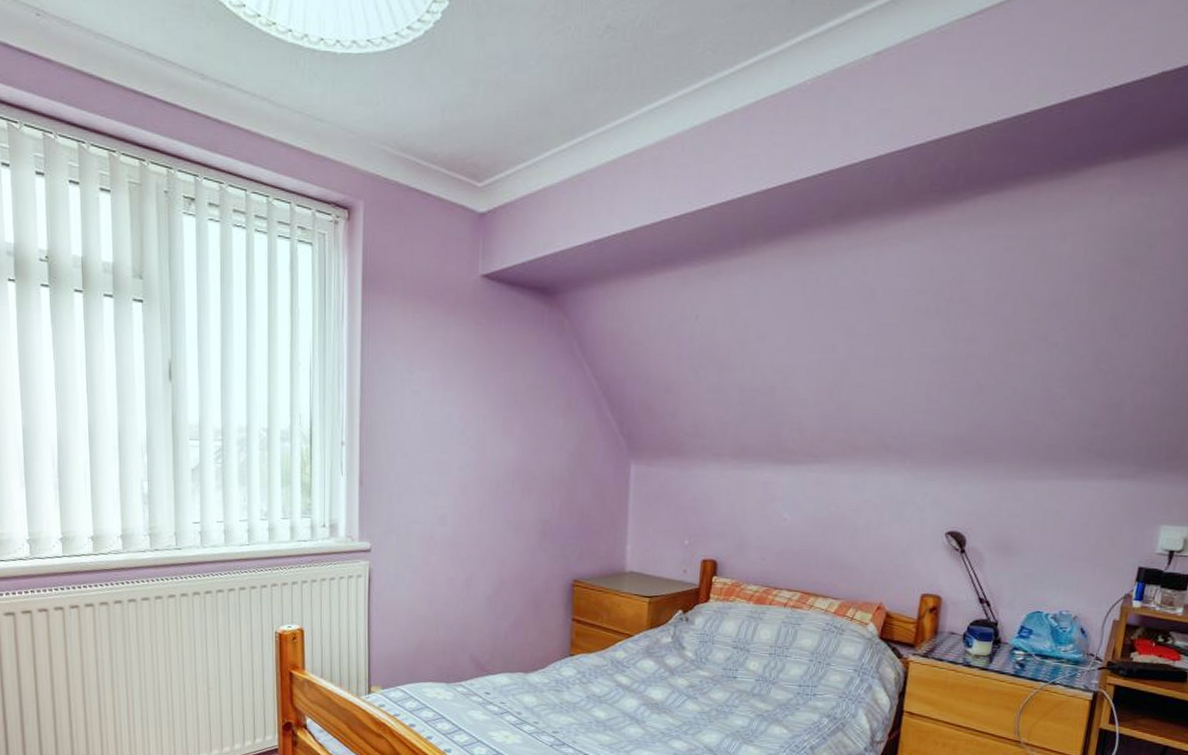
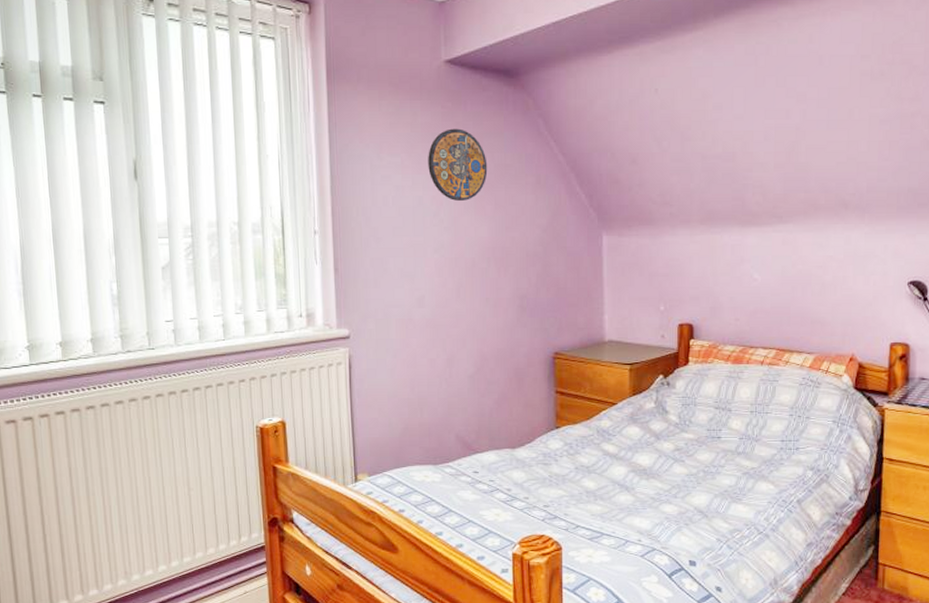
manhole cover: none [458,345,519,420] -> present [428,128,488,201]

